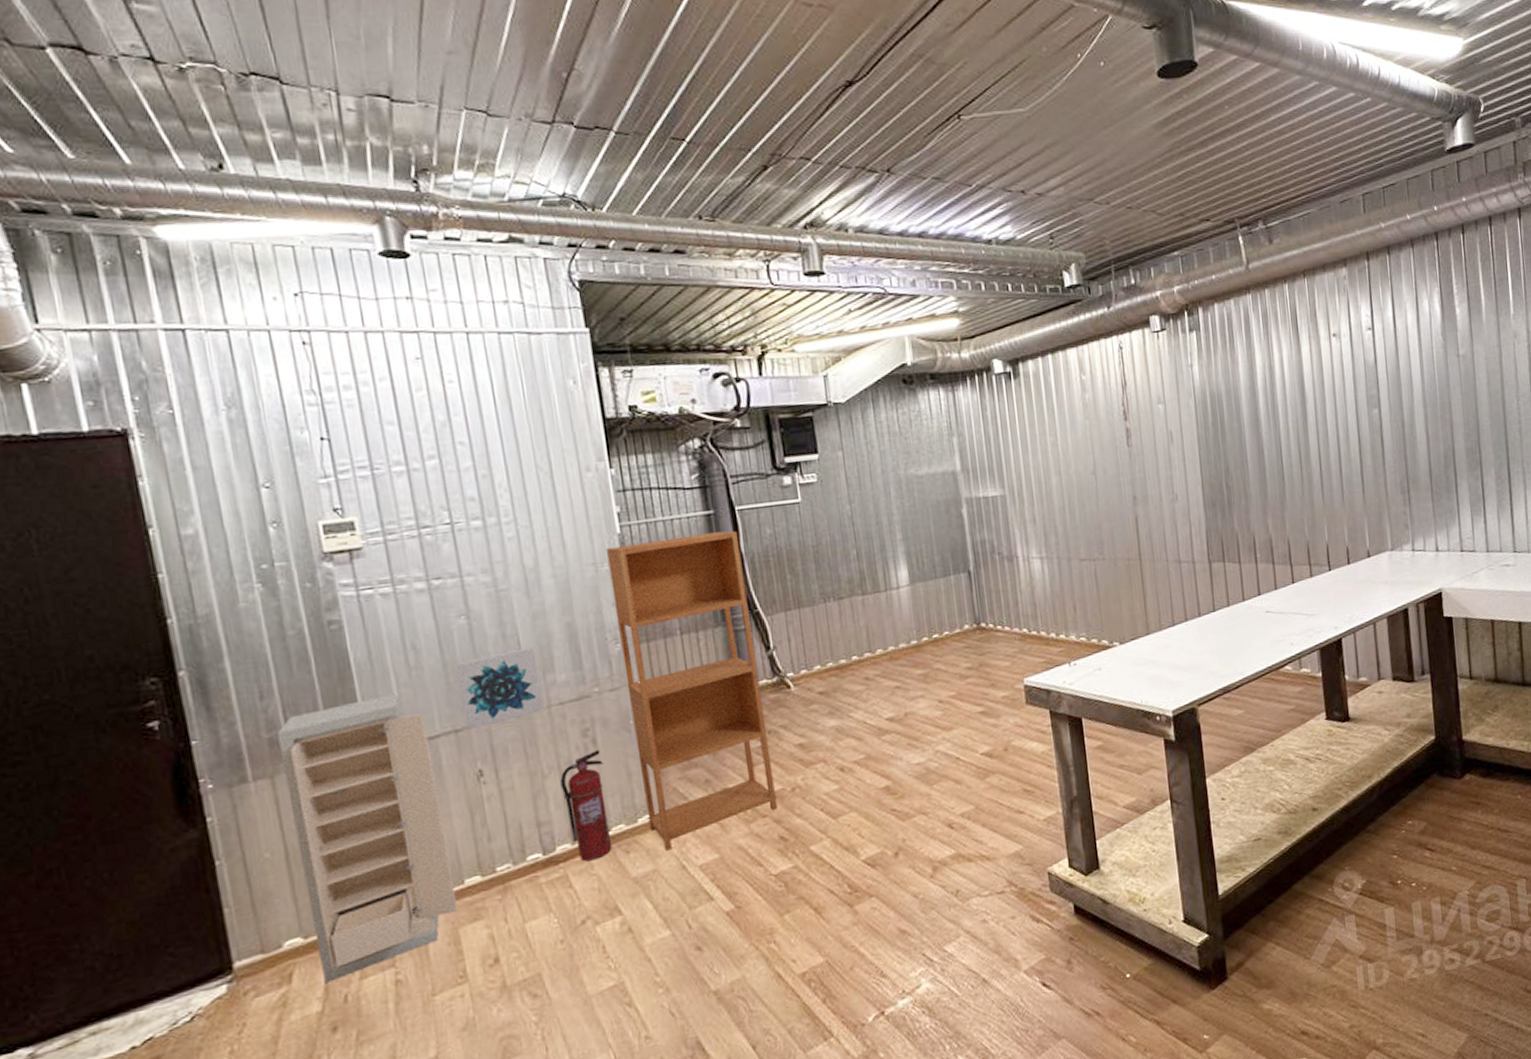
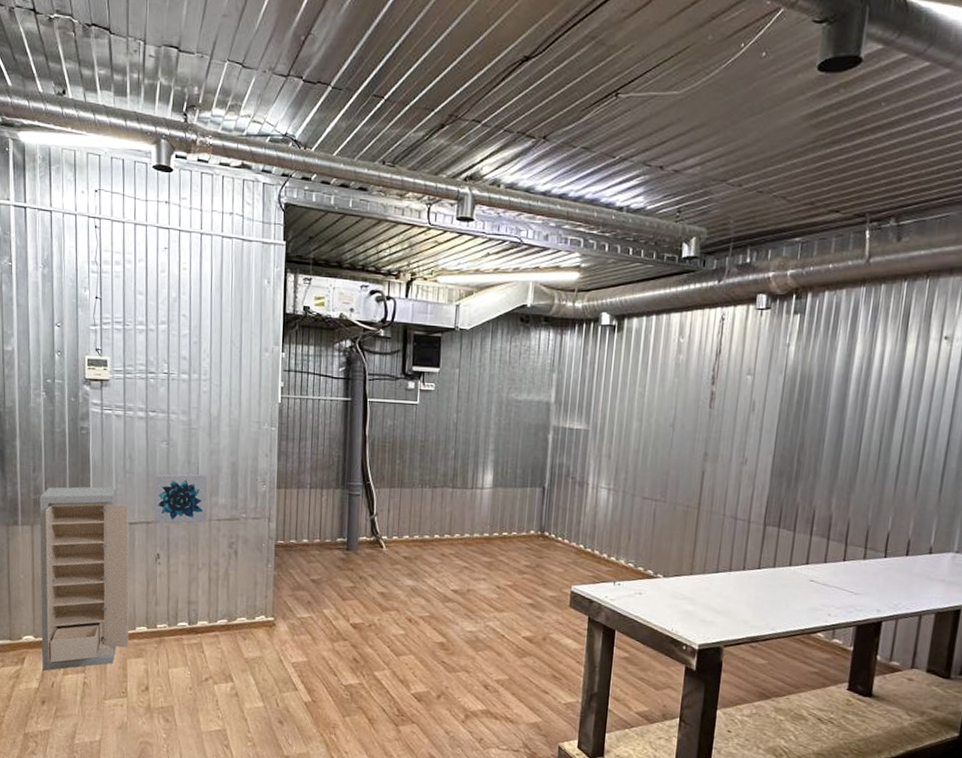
fire extinguisher: present [560,749,612,862] -> none [208,559,239,638]
bookcase: present [607,531,777,851] -> none [262,412,366,646]

